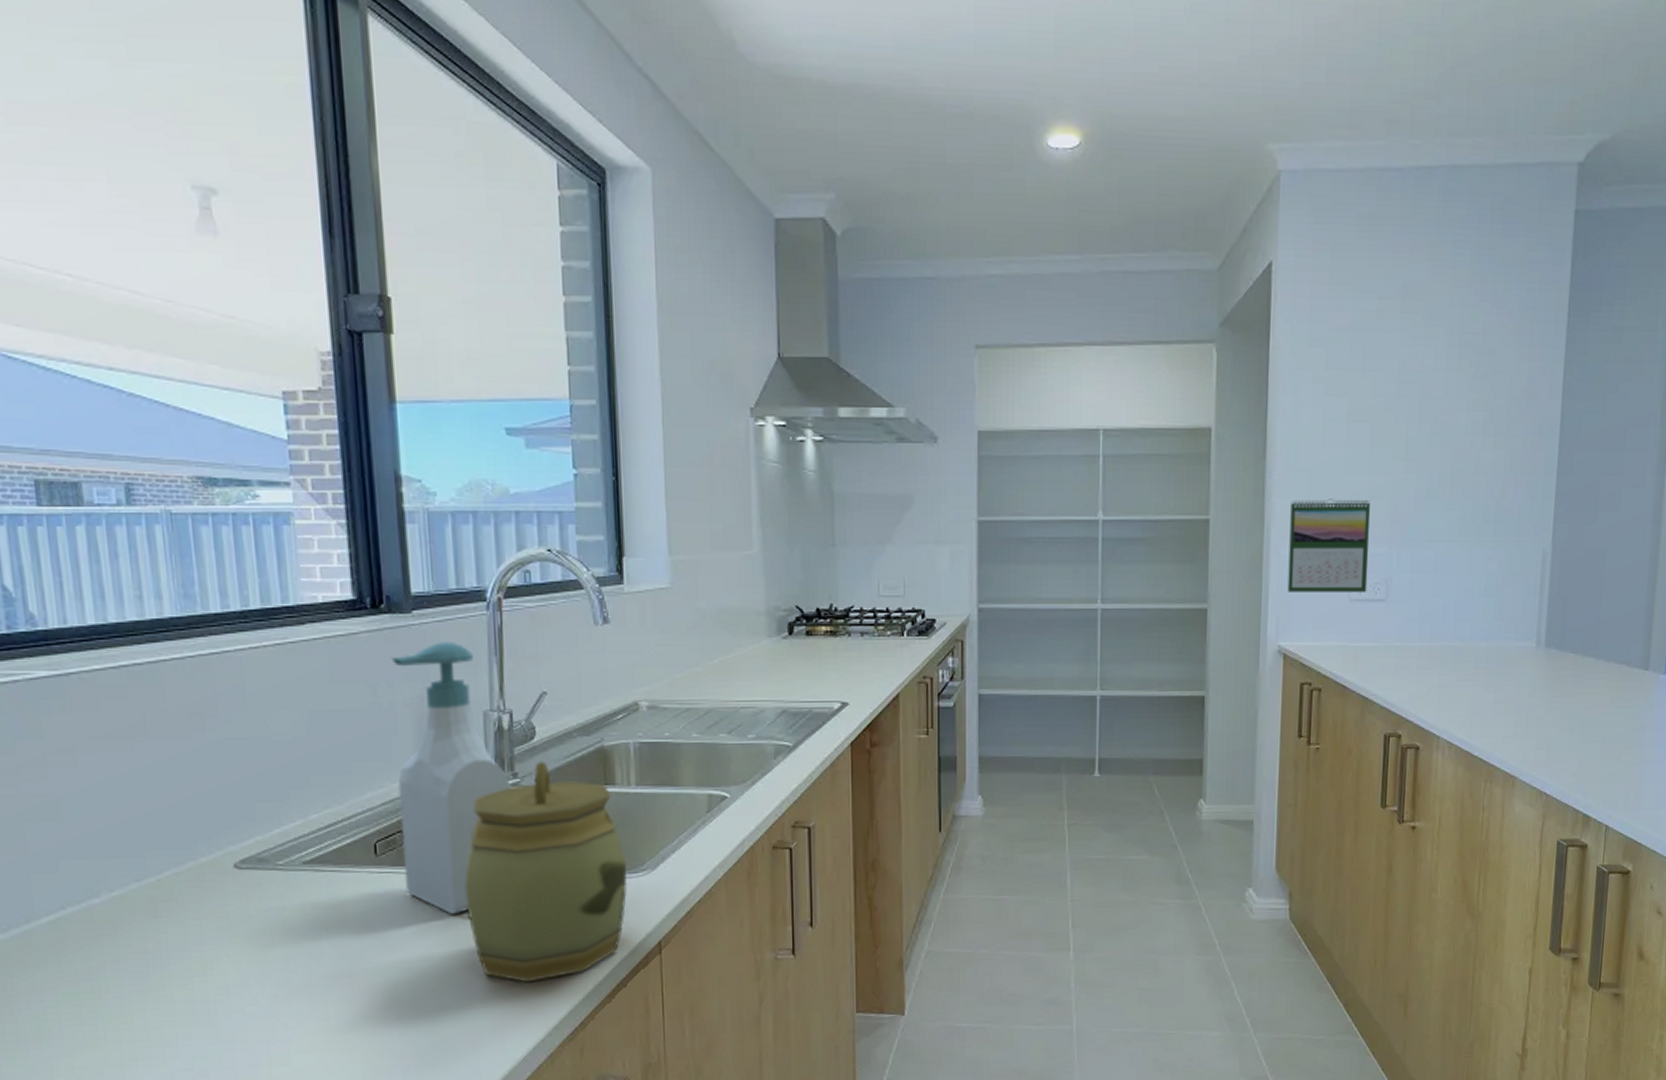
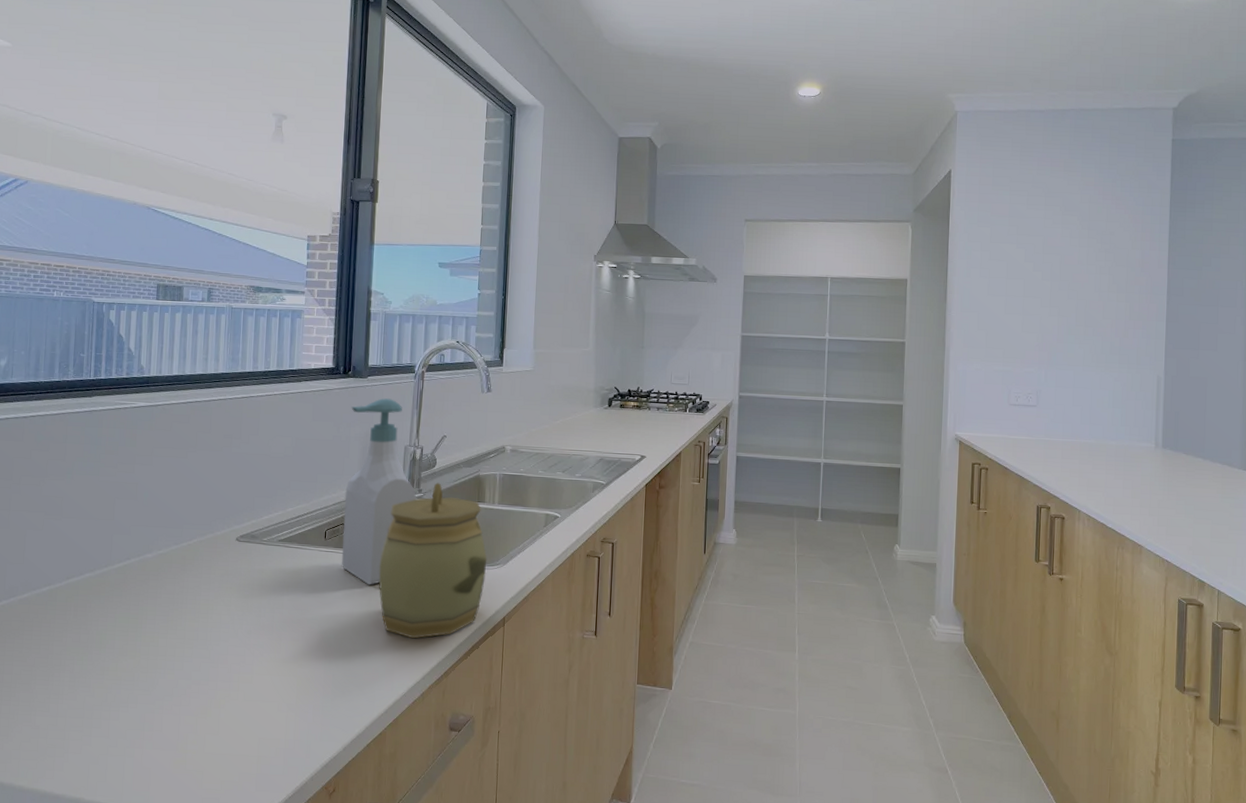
calendar: present [1287,499,1370,593] -> none [962,331,1024,400]

